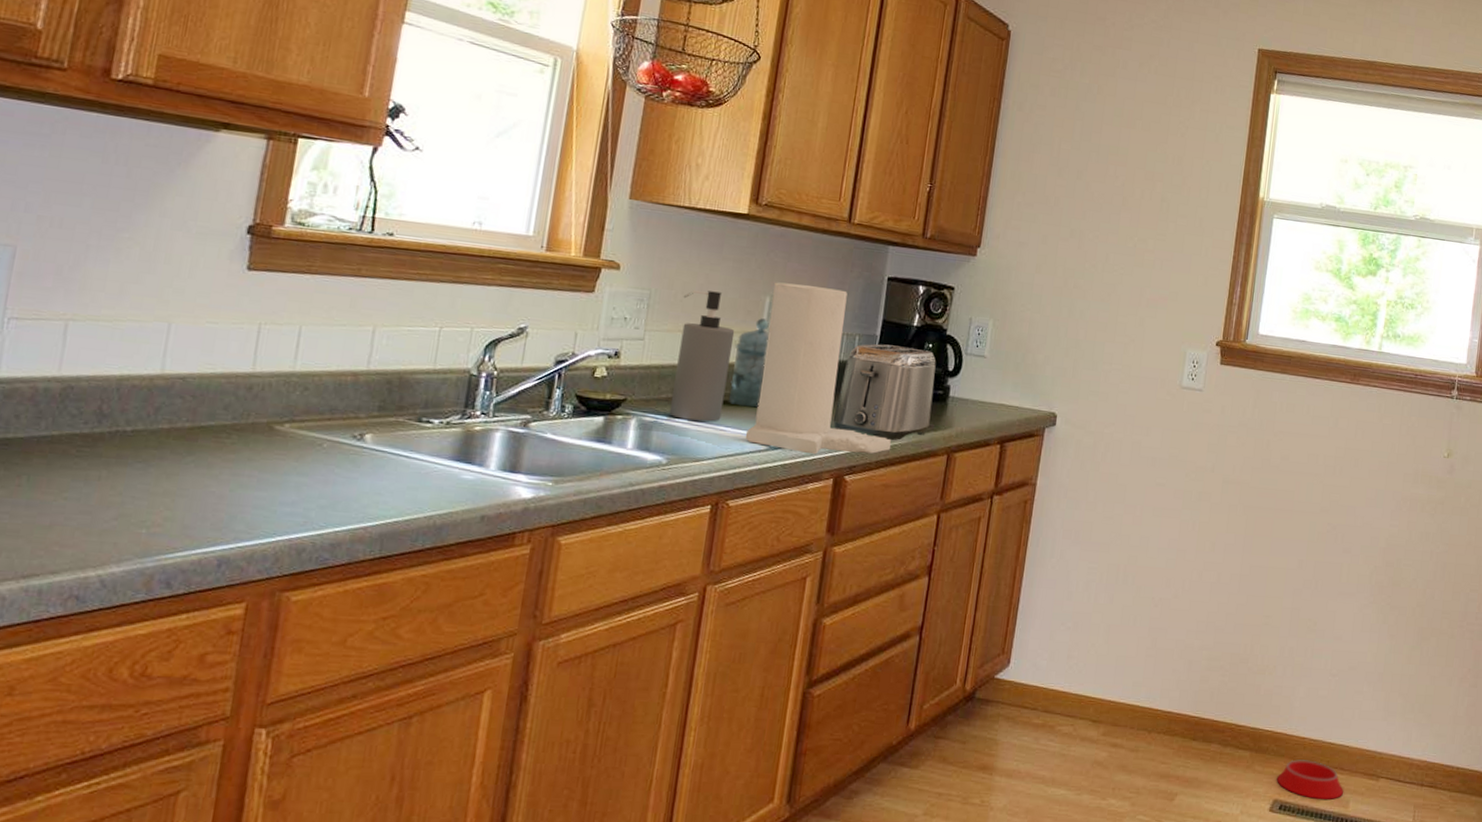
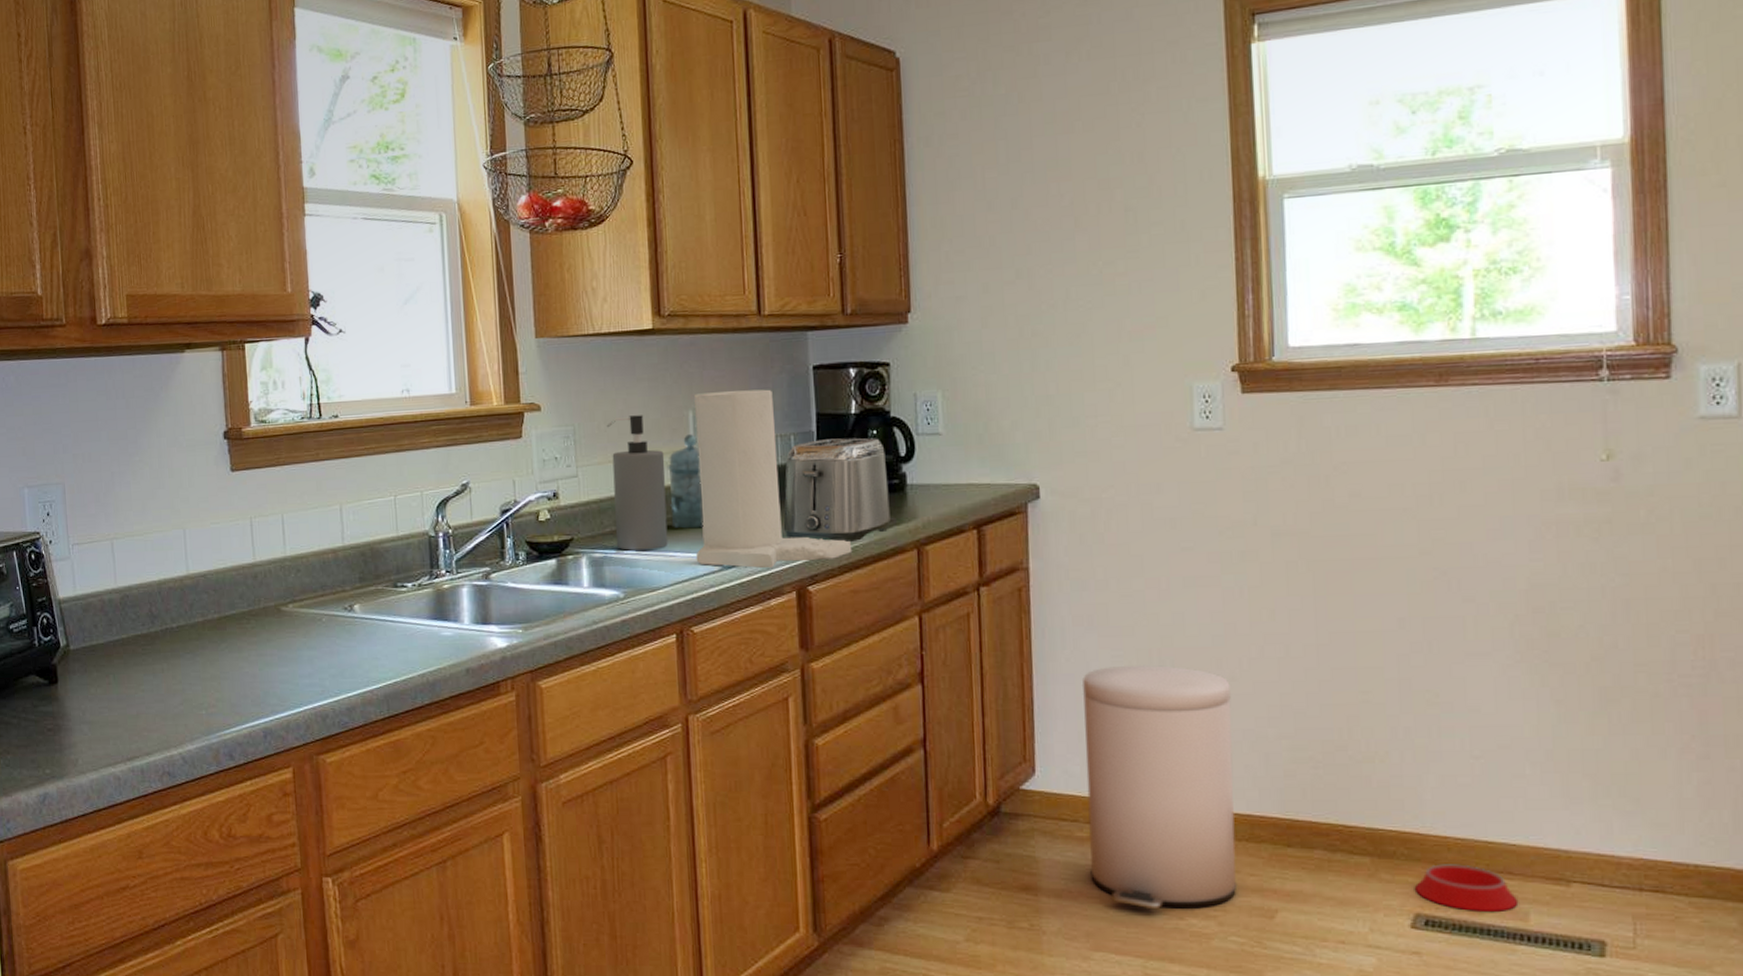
pedal bin: none [1039,576,1173,791] -> present [1081,665,1238,910]

